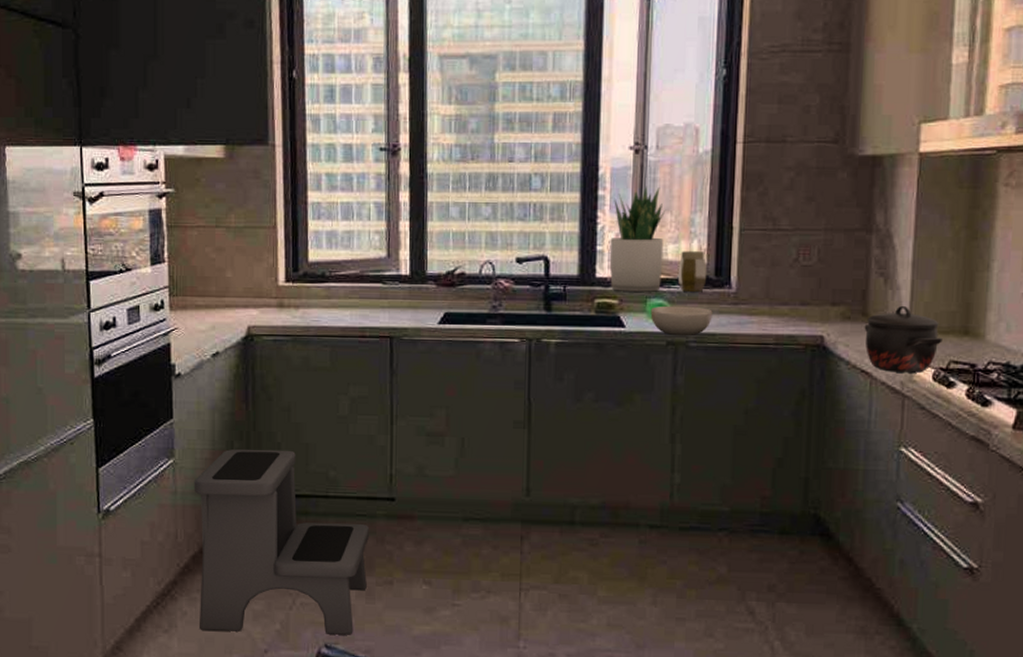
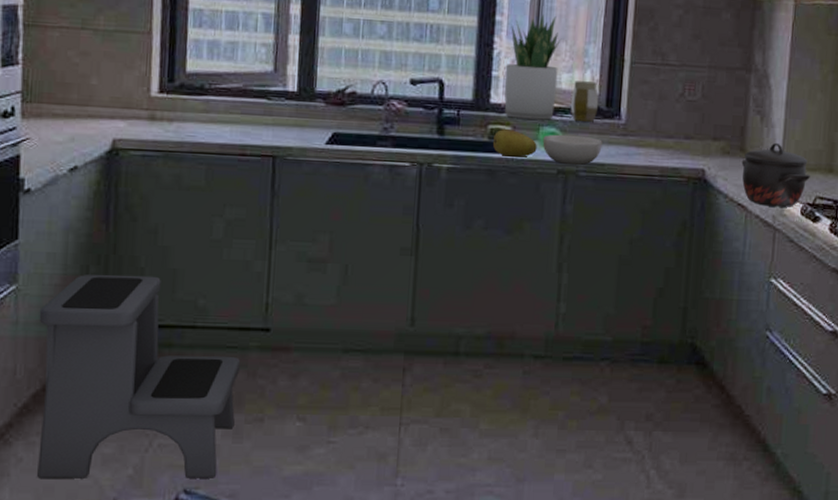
fruit: none [599,303,645,330] -> present [492,129,537,157]

